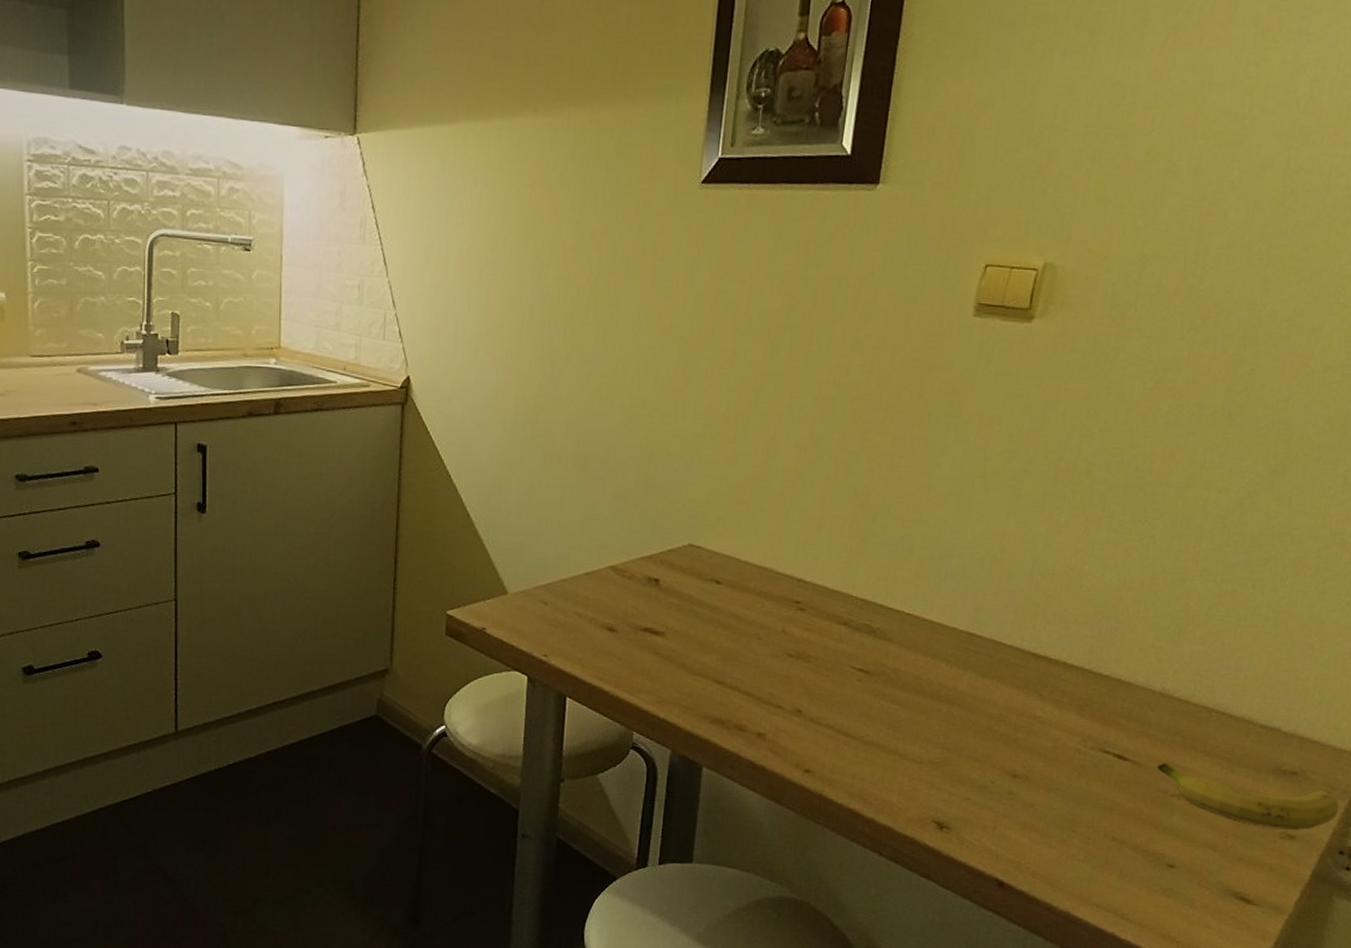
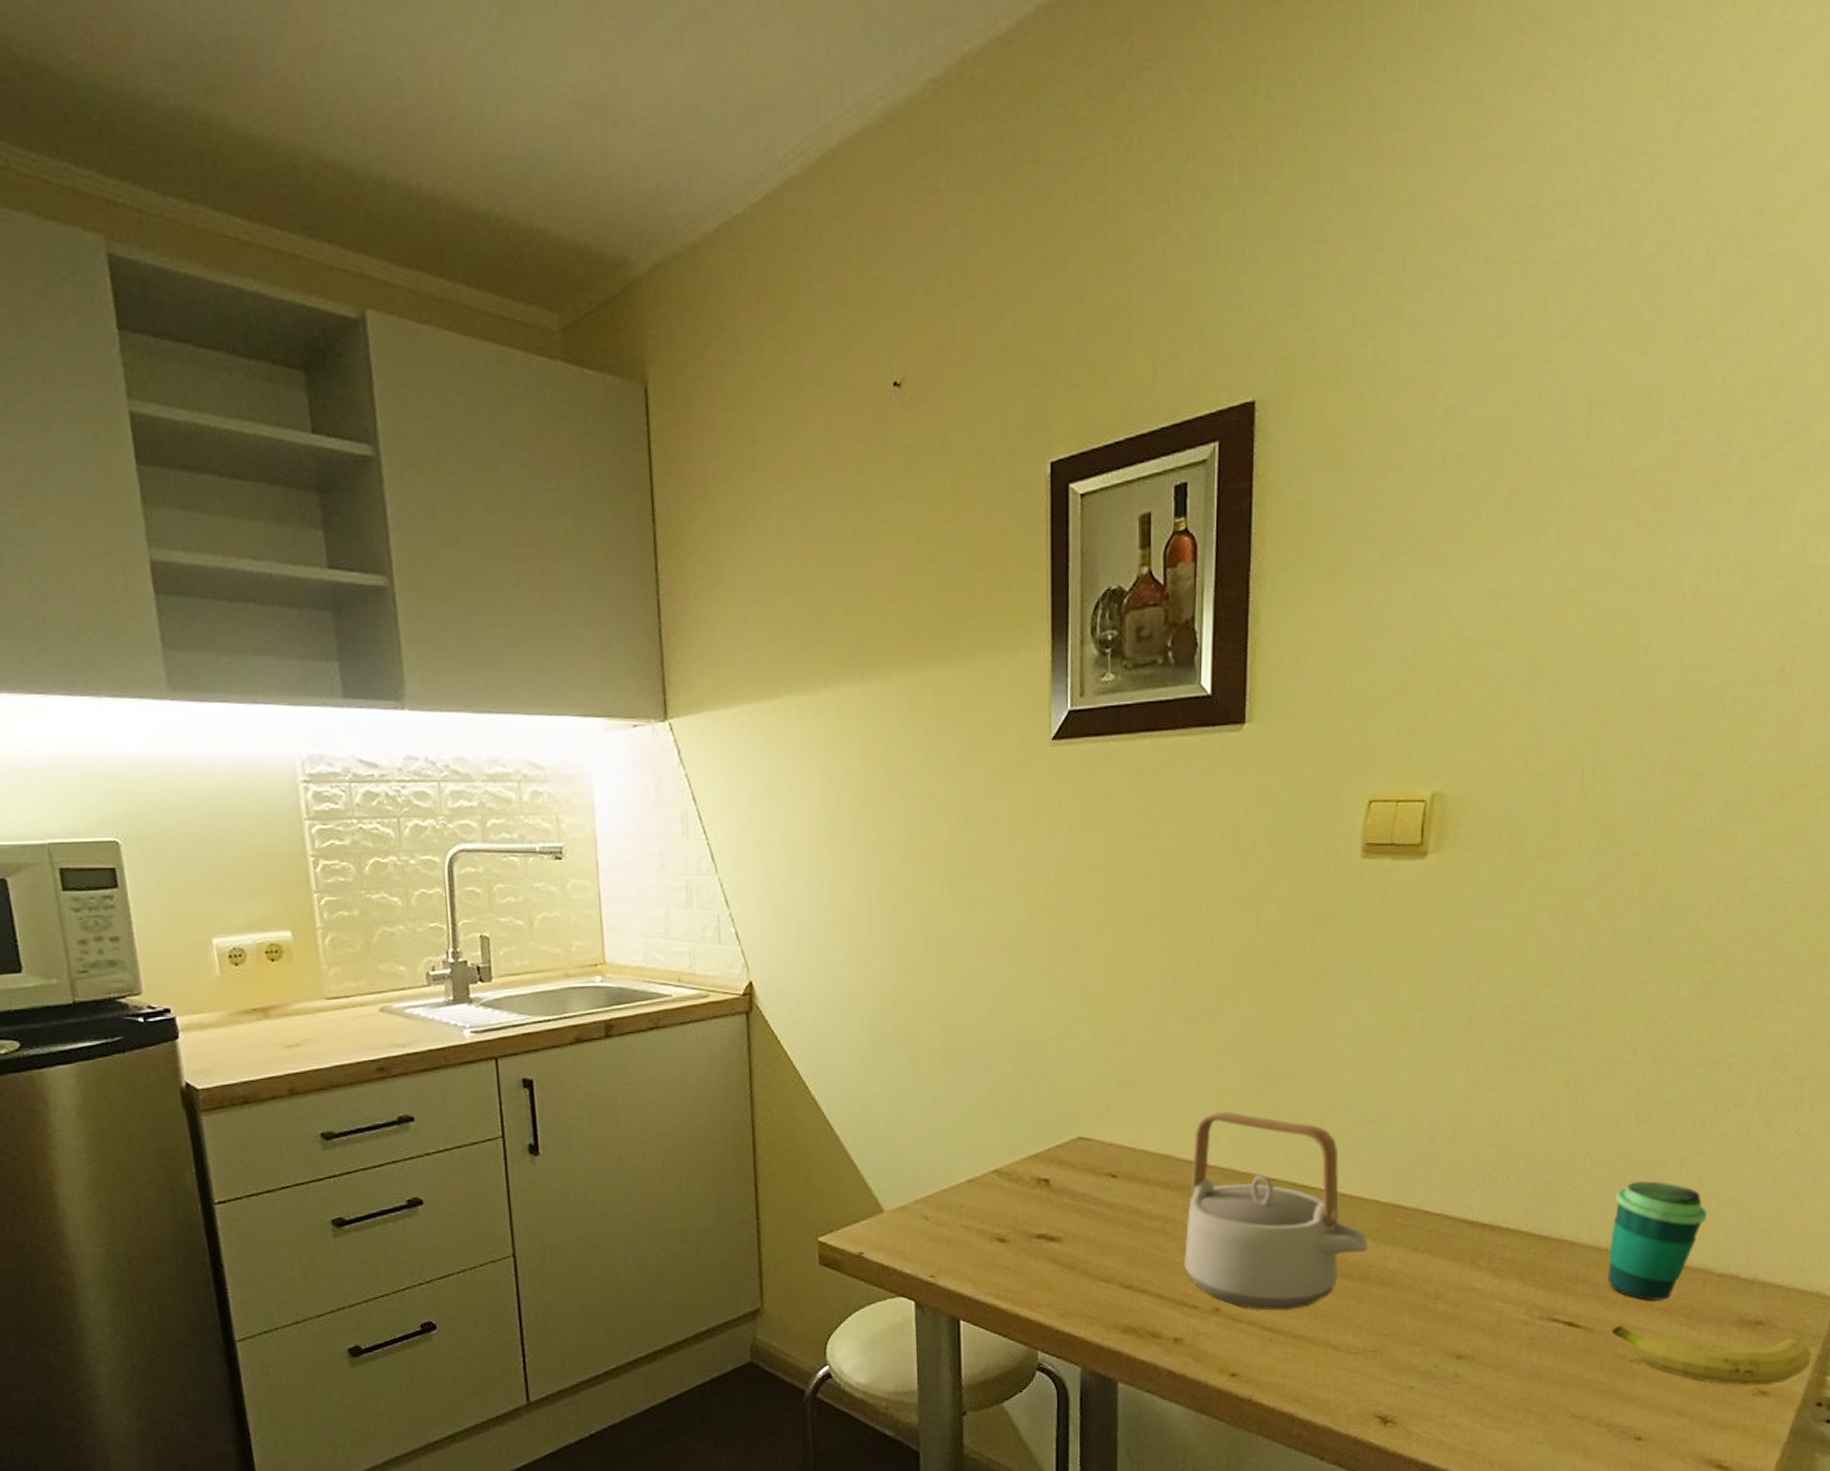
teapot: none [773,533,942,718] -> present [1184,1111,1368,1310]
cup: none [1158,633,1257,744] -> present [1607,1180,1707,1301]

